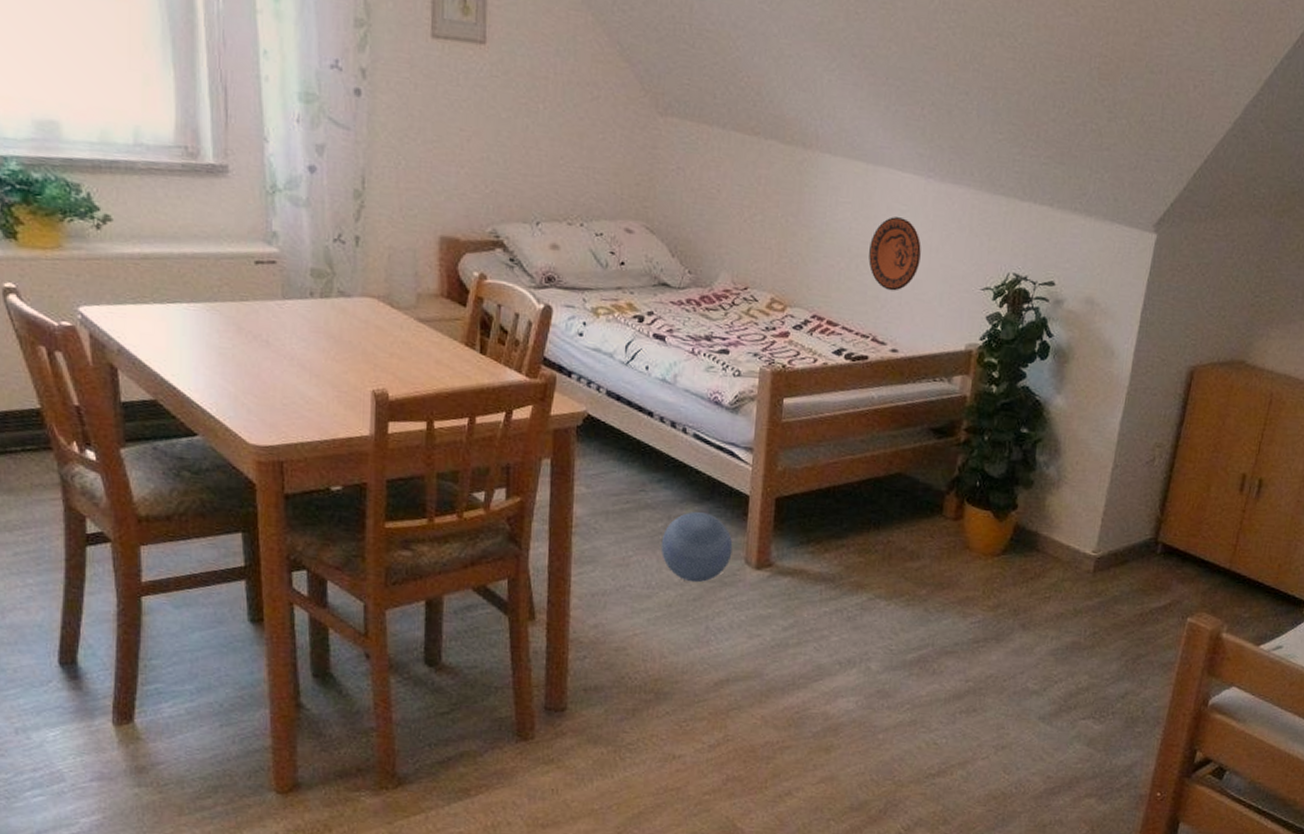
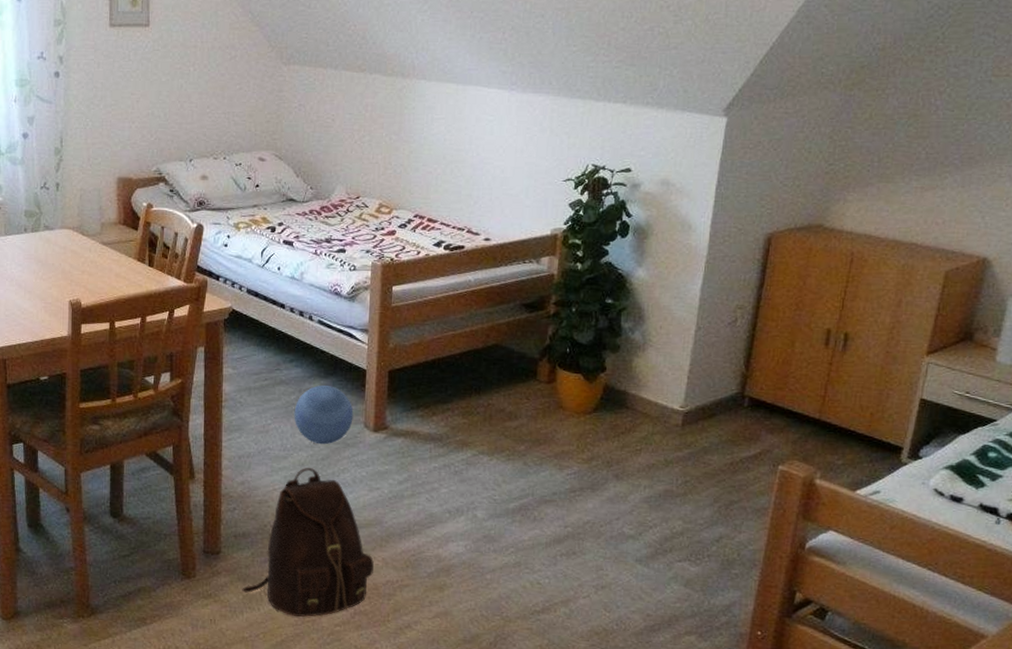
backpack: none [592,609,752,785] -> present [242,468,375,617]
decorative plate: present [868,217,921,291] -> none [462,126,508,189]

